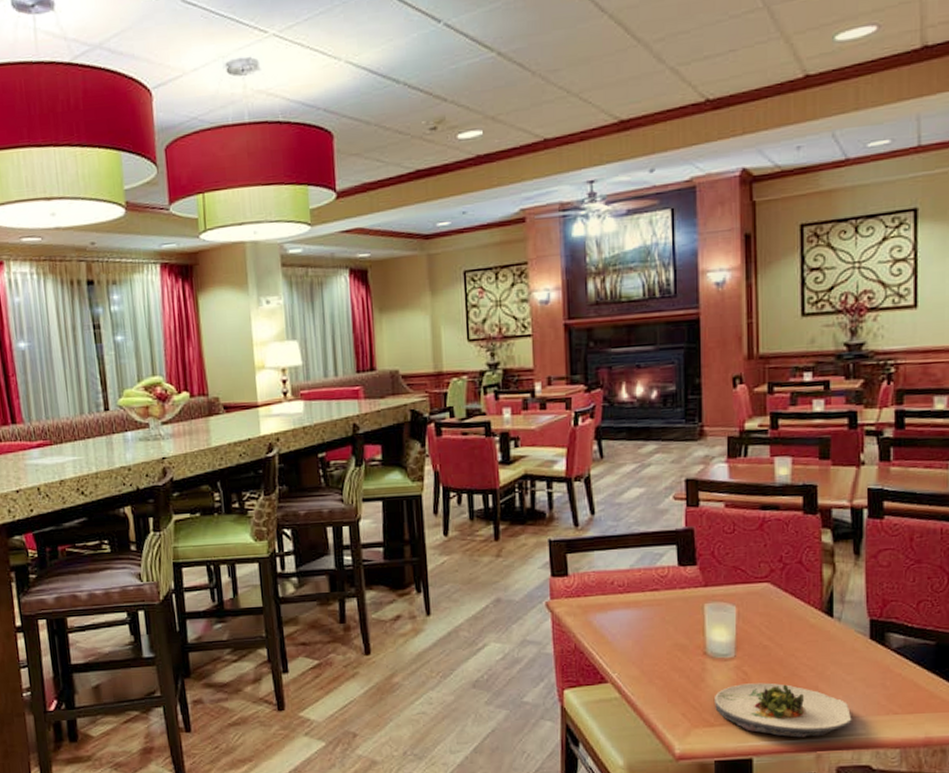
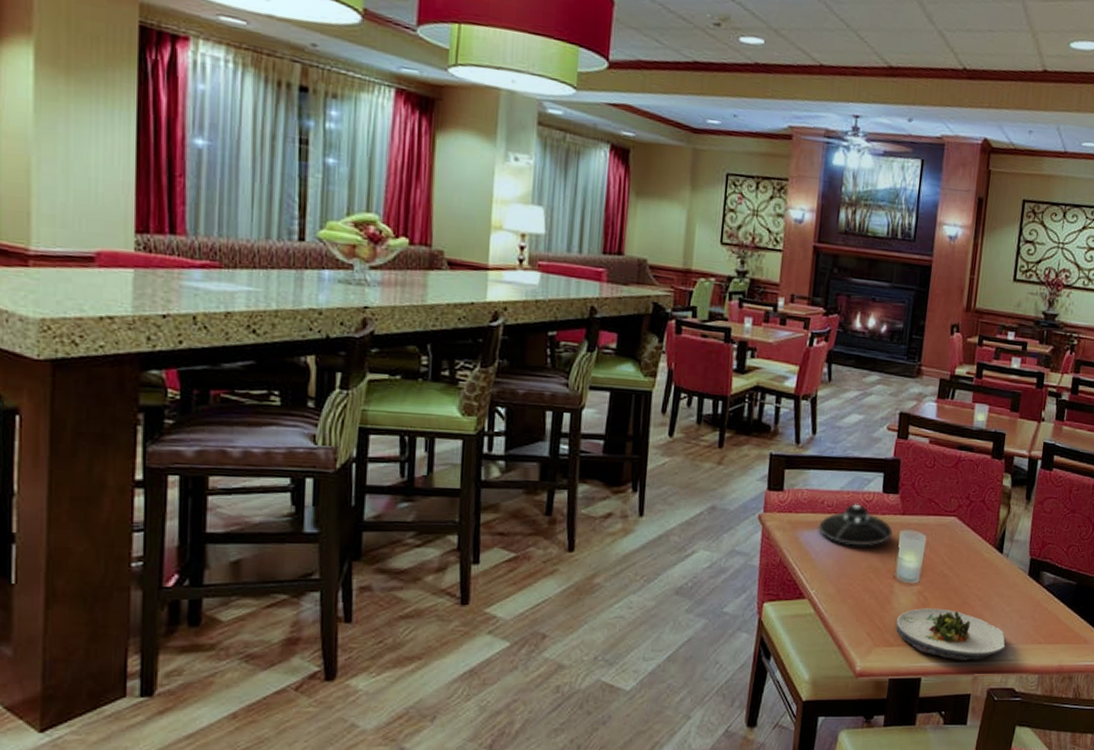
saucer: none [610,580,696,625] -> present [817,504,893,546]

